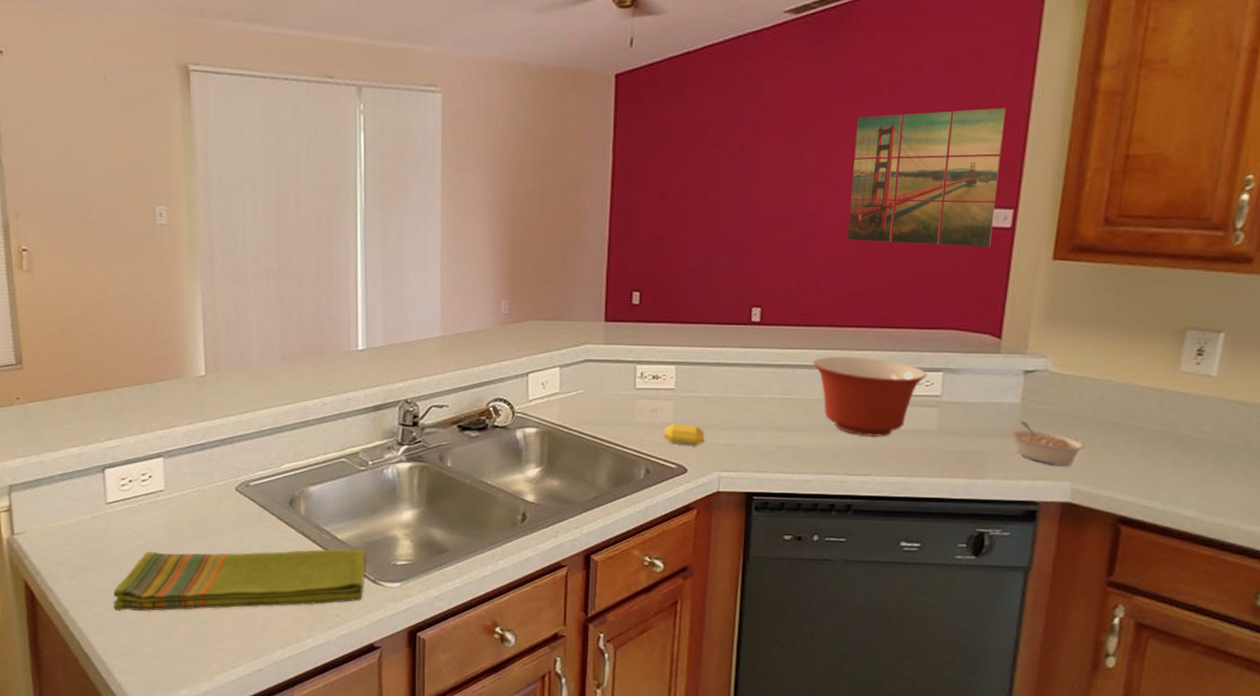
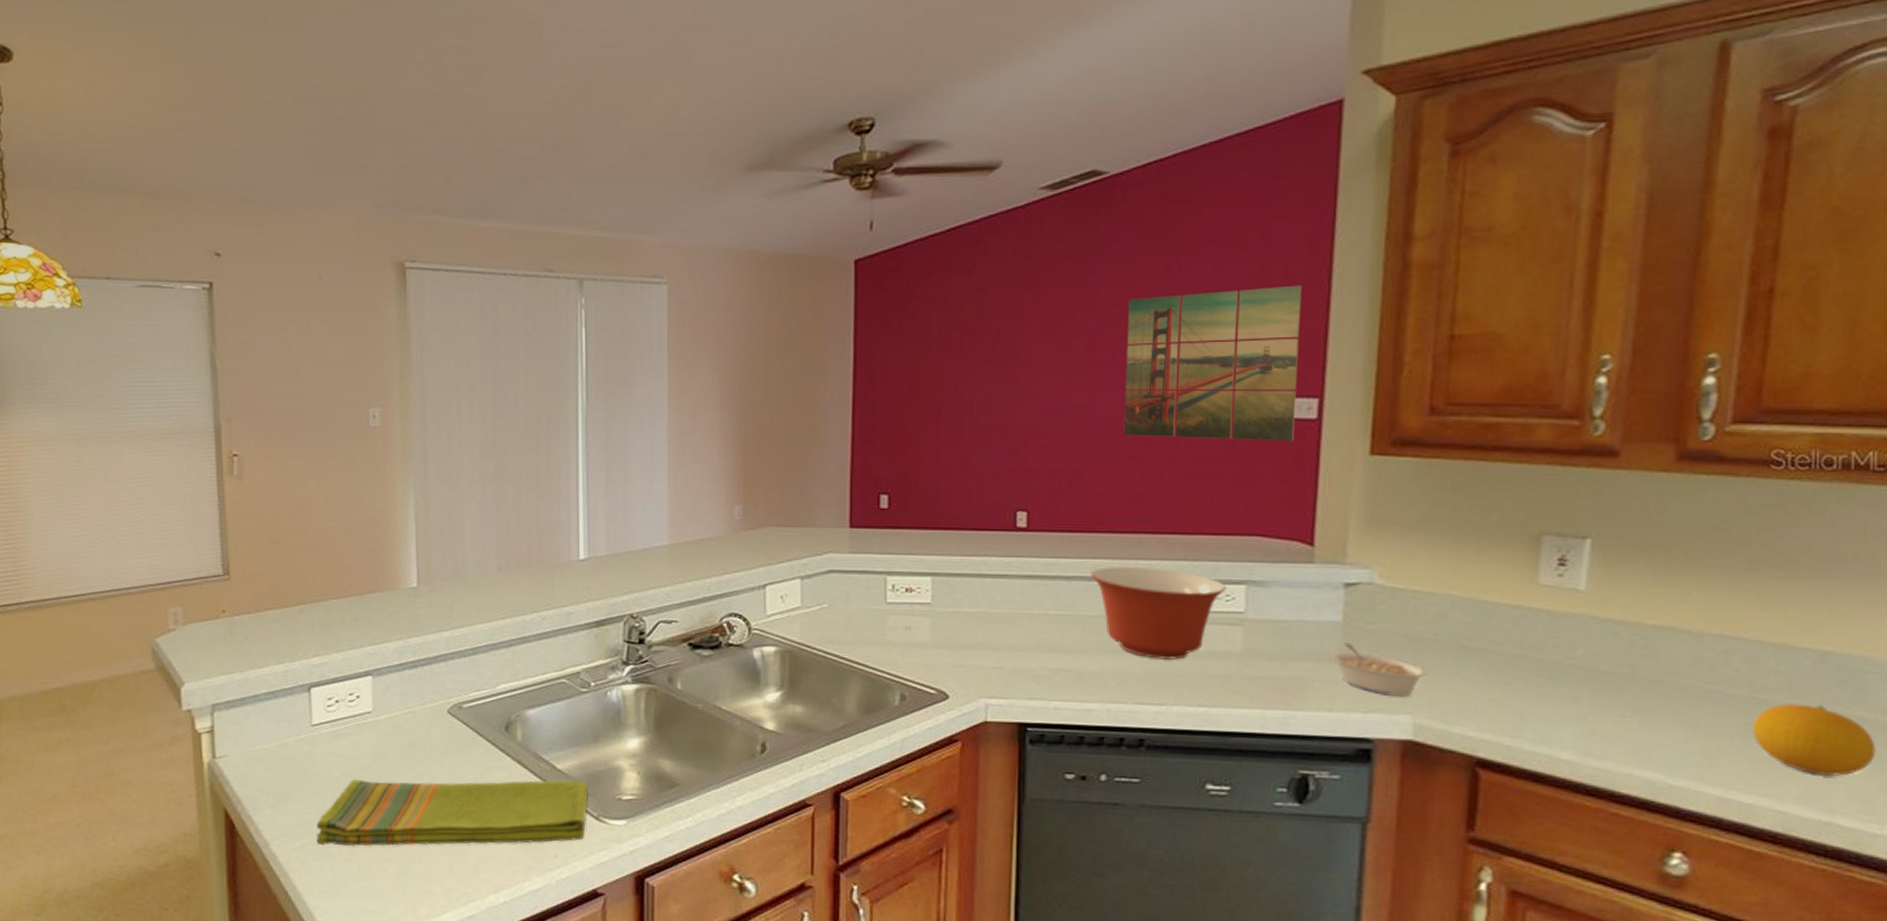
soap bar: present [663,423,705,446] -> none [920,642,968,669]

